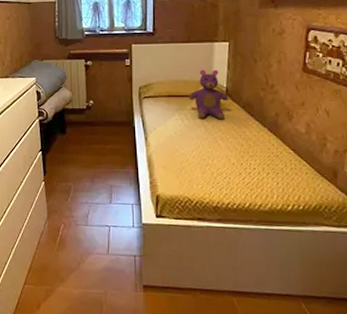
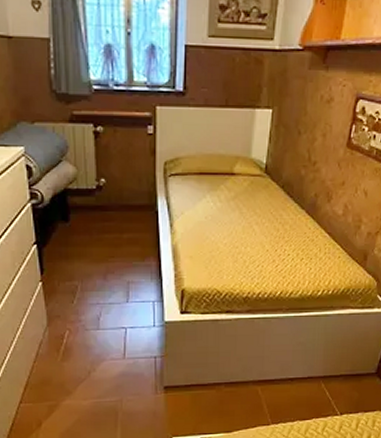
teddy bear: present [188,69,229,120] -> none [222,141,268,202]

